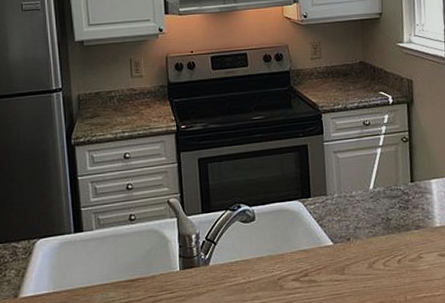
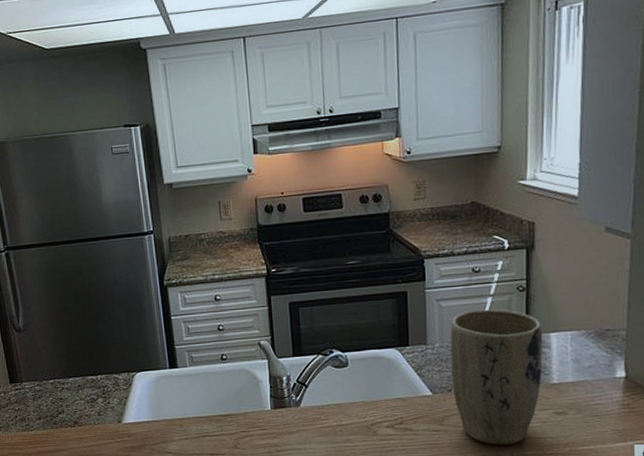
plant pot: none [346,159,427,291] -> present [450,309,543,445]

